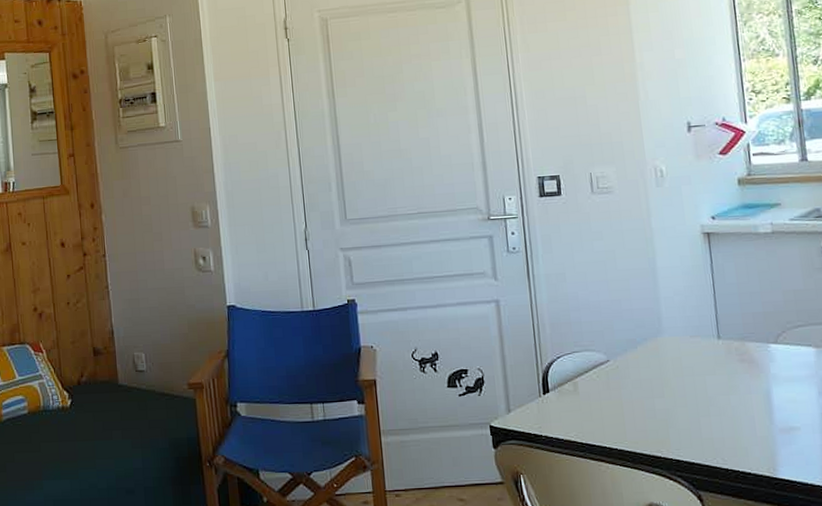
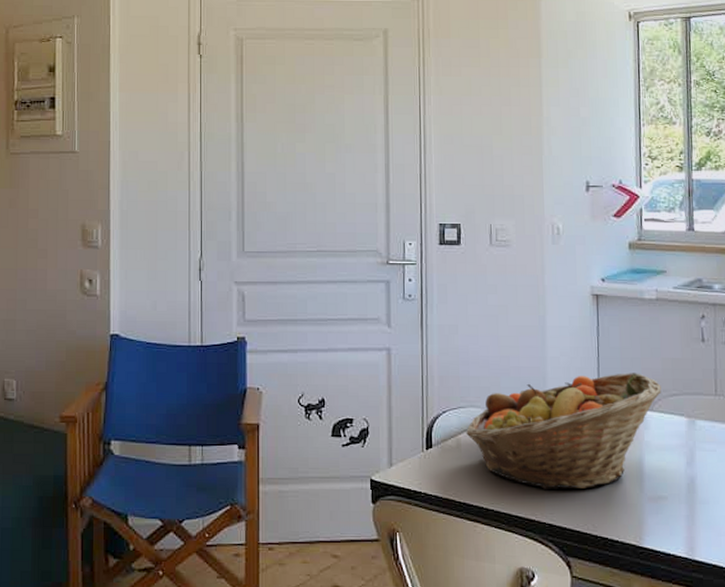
fruit basket: none [582,307,785,426] -> present [466,373,661,489]

